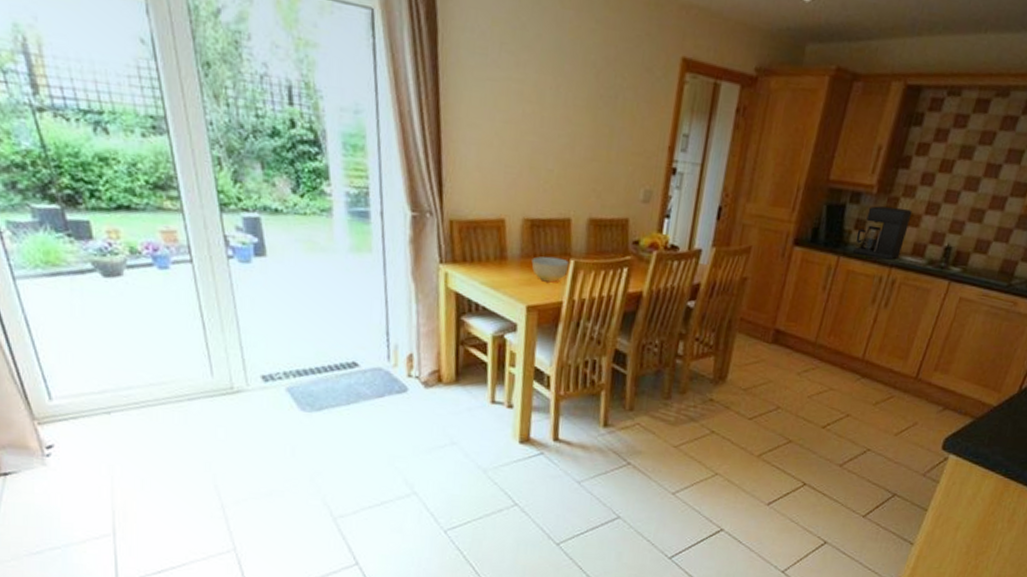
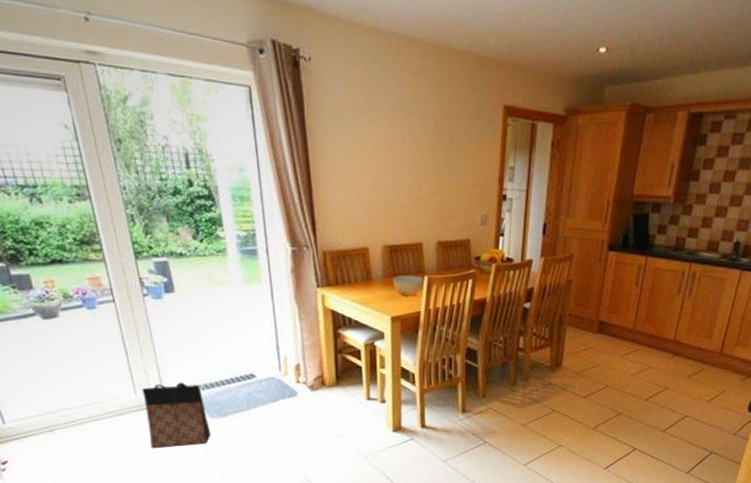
bag: none [220,365,301,443] -> present [142,382,211,449]
coffee maker: present [853,206,913,260] -> none [659,213,705,256]

